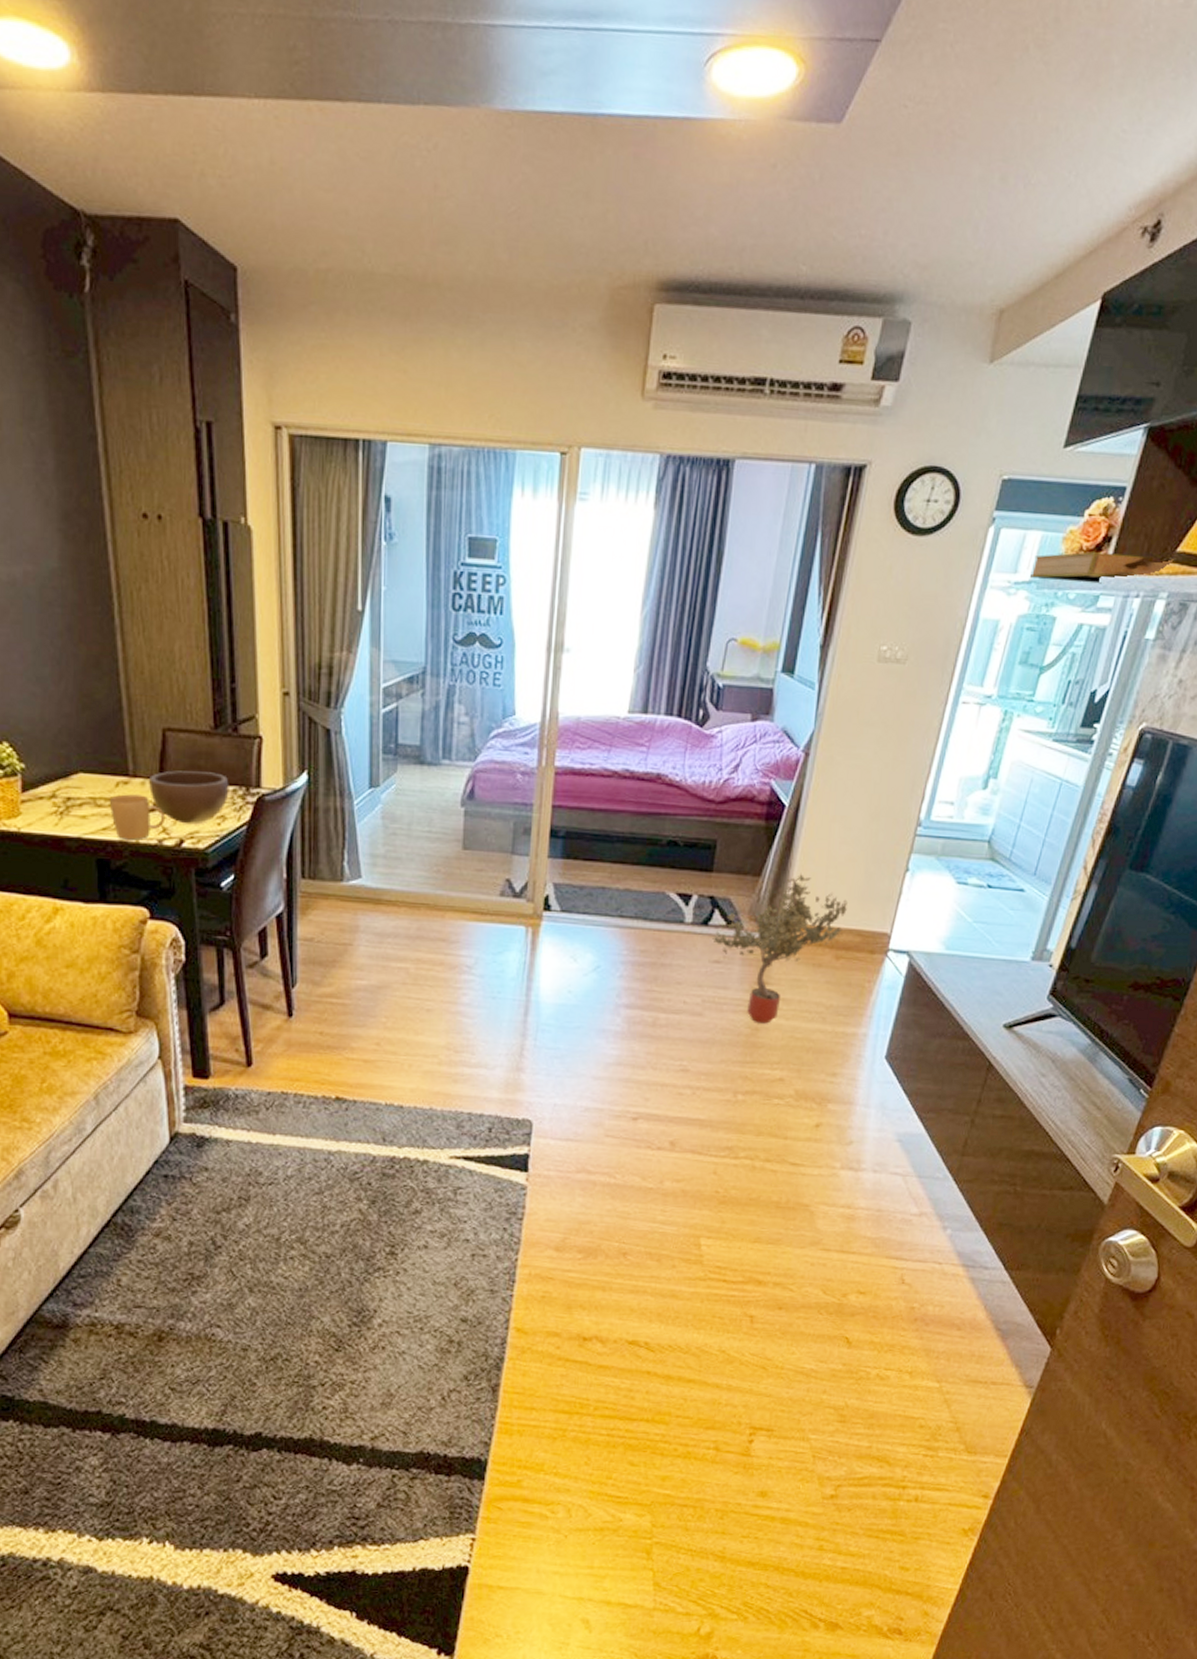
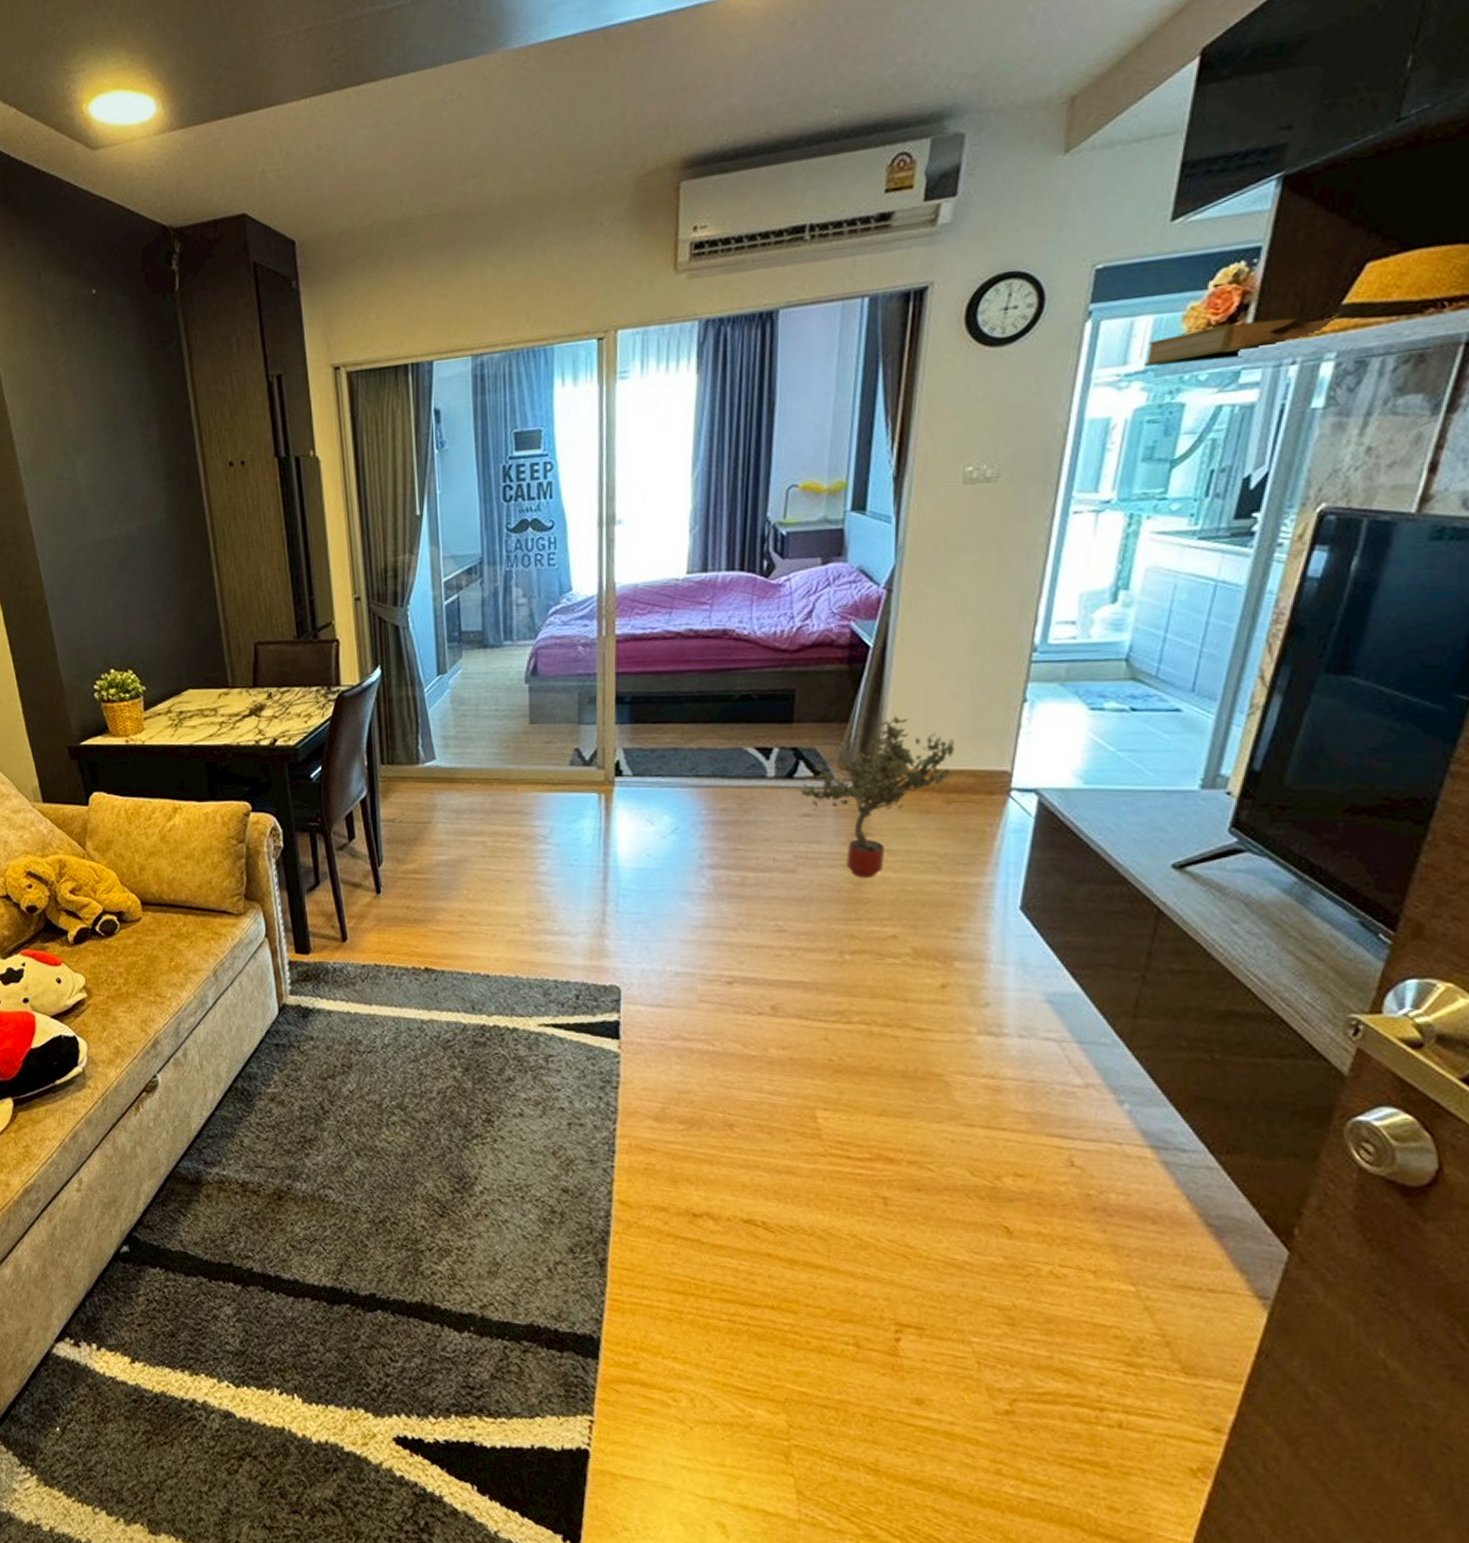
mug: present [109,794,164,840] -> none [213,703,260,743]
bowl: present [149,770,229,825] -> none [245,676,313,725]

